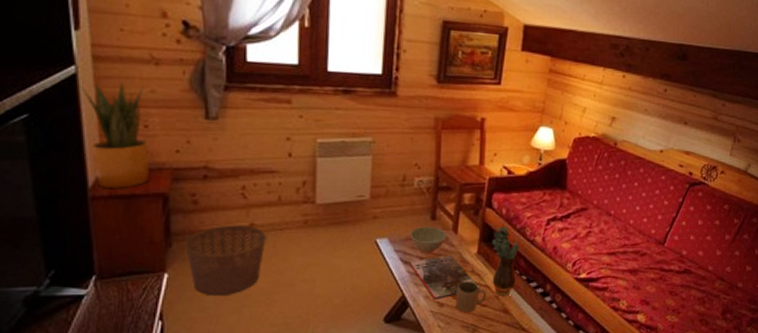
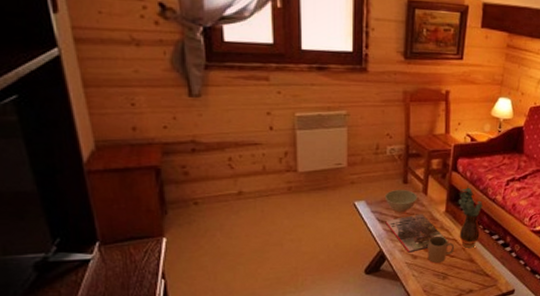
planter: present [80,82,150,190] -> none [65,63,141,164]
basket: present [184,225,267,295] -> none [178,193,255,256]

